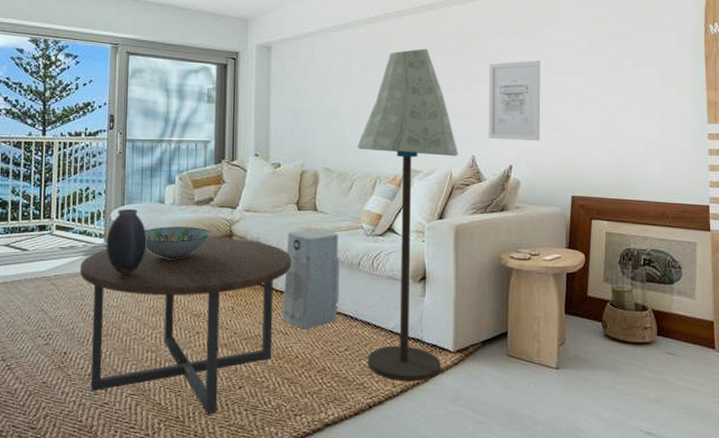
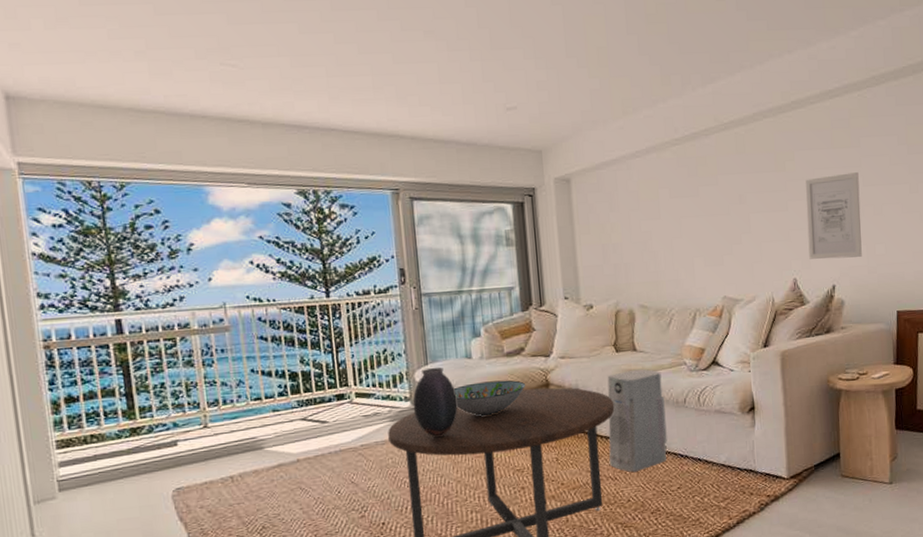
floor lamp: present [357,48,458,382] -> none [673,168,780,513]

